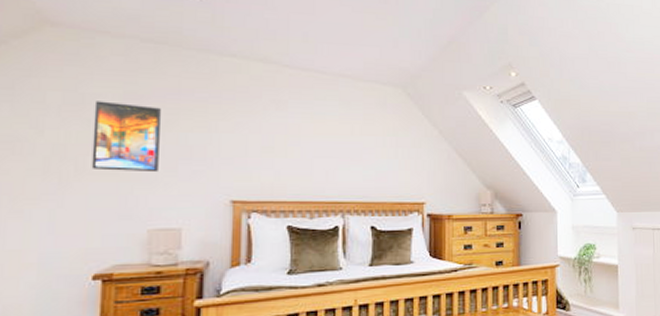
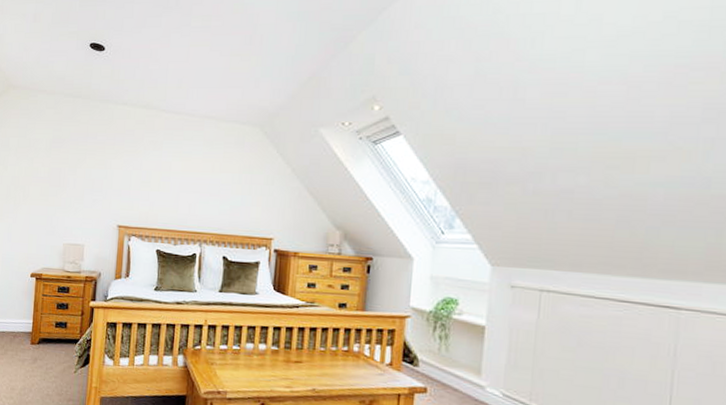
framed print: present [91,101,162,173] -> none [32,144,76,200]

